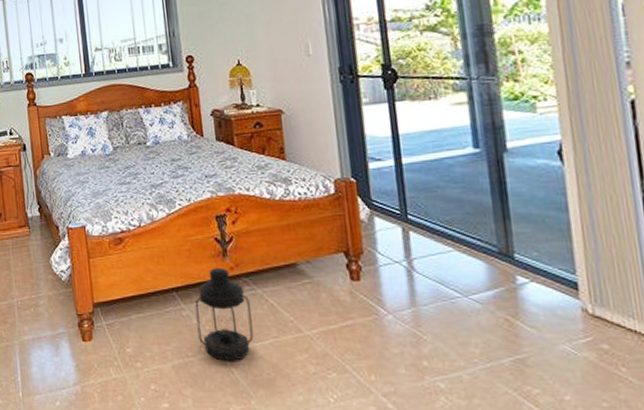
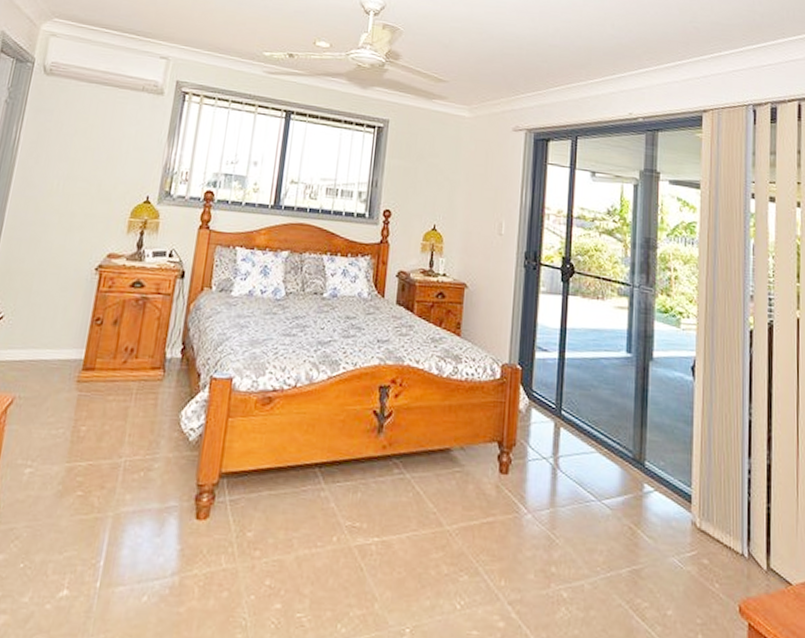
lantern: present [195,268,254,361] -> none [332,444,396,556]

